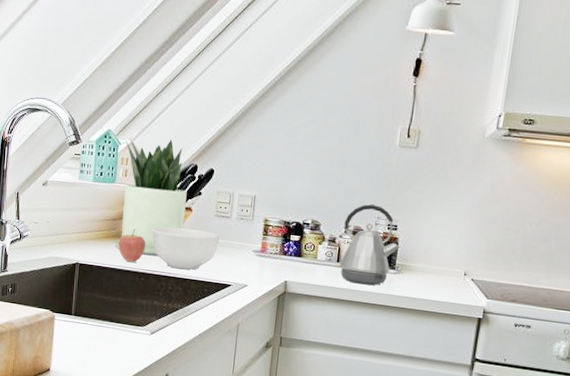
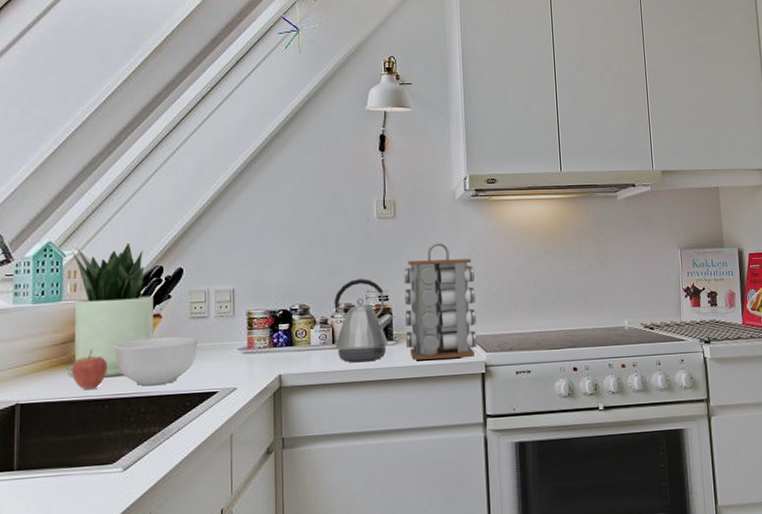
spice rack: none [406,179,491,301] -> present [404,242,478,362]

